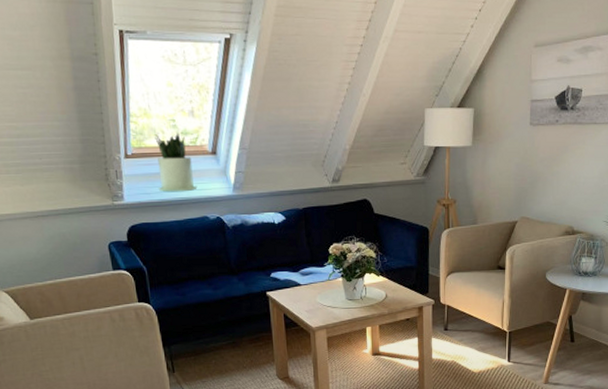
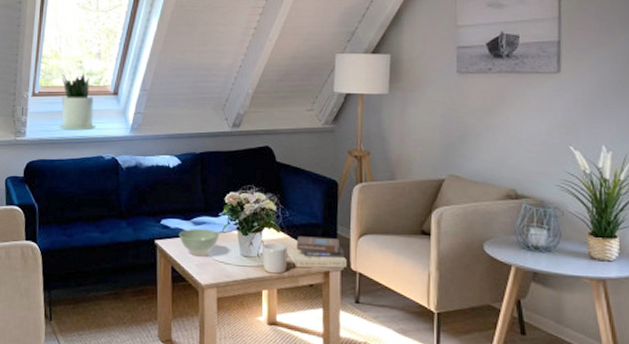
bowl: none [288,278,326,303] -> present [178,228,220,257]
mug: none [365,285,387,313] -> present [263,242,288,274]
books: none [388,278,437,306] -> present [289,236,347,268]

